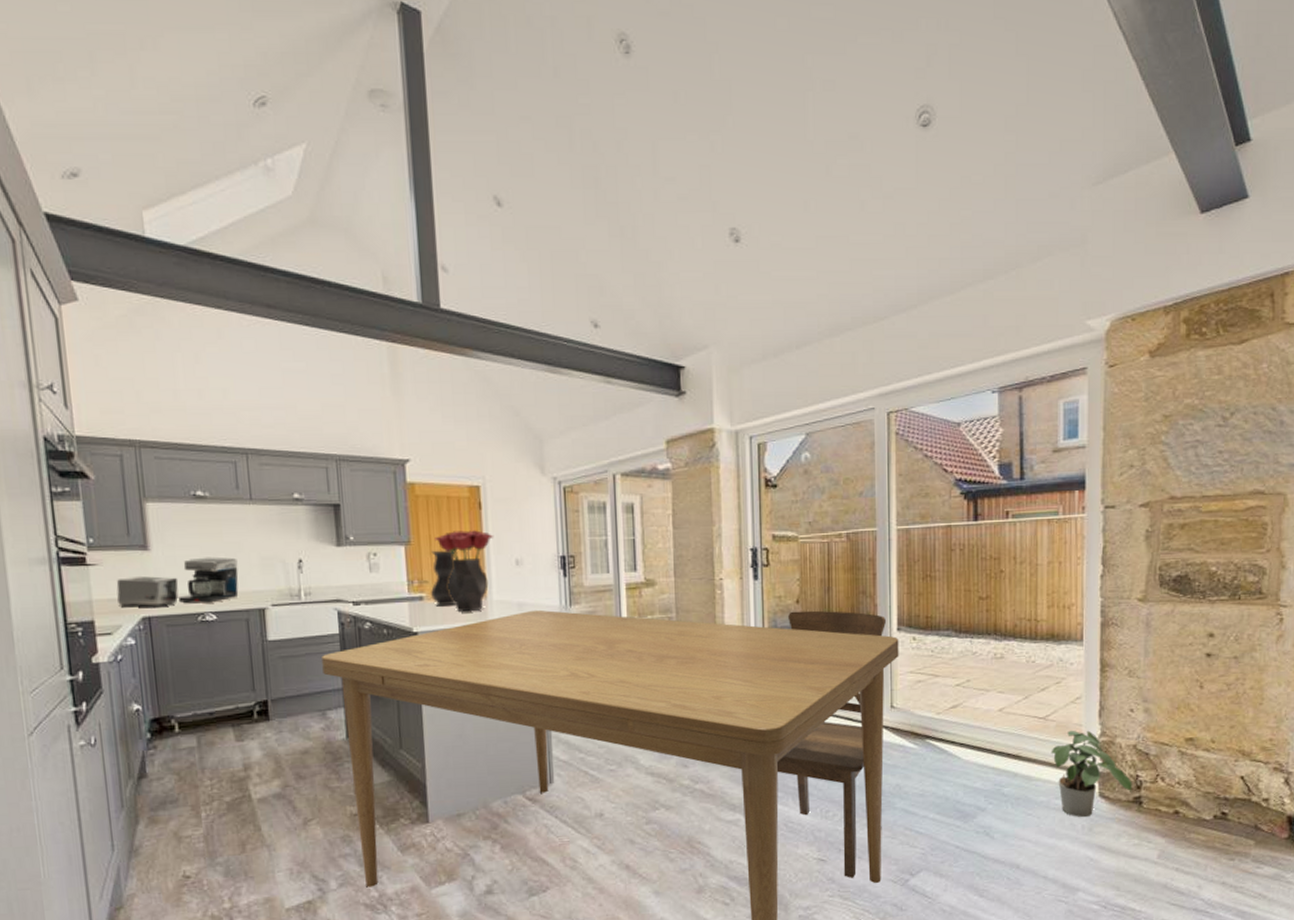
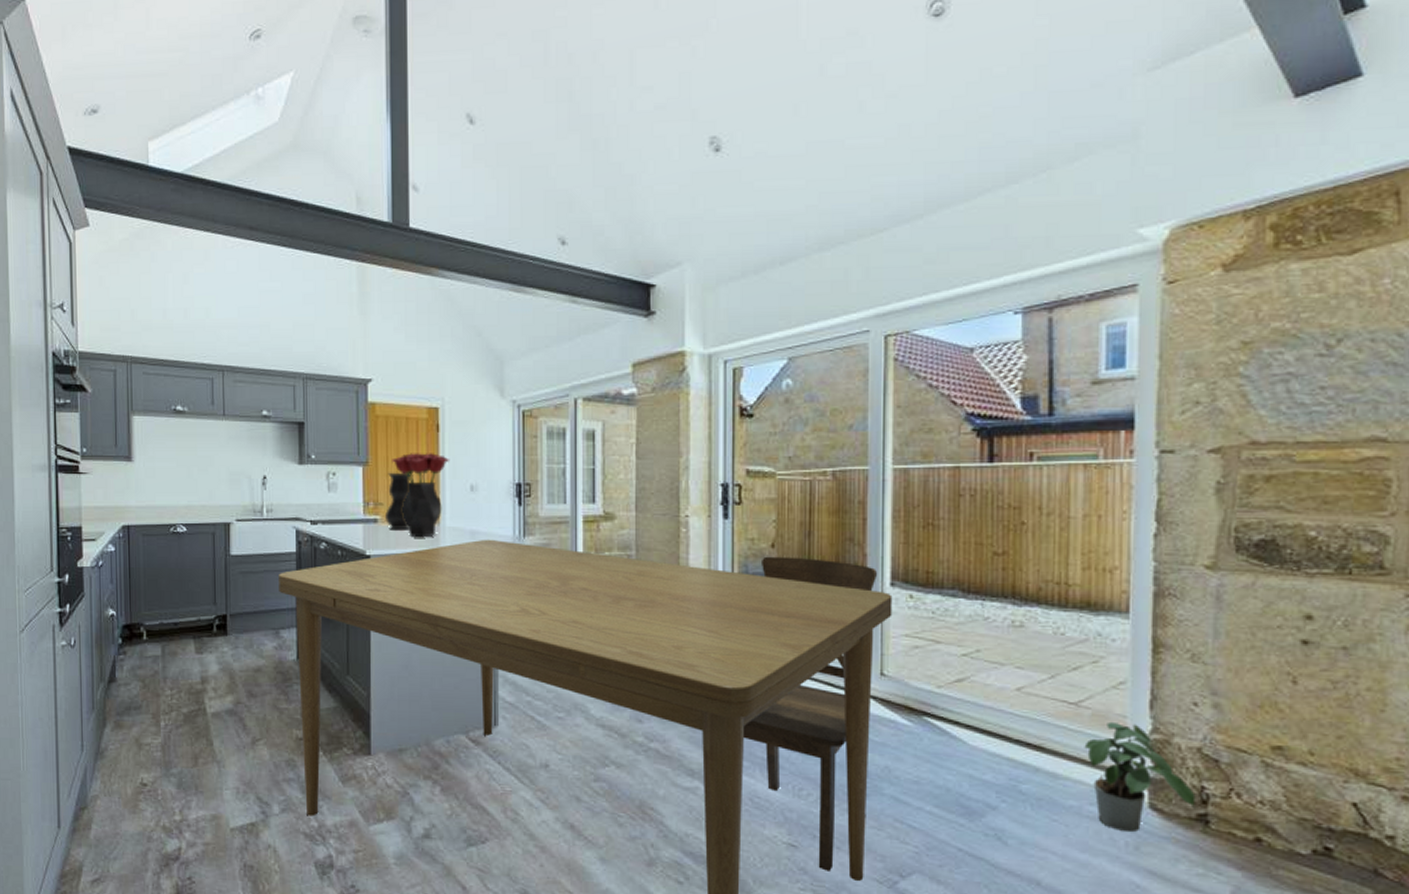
toaster: present [116,575,179,608] -> none [102,485,156,517]
coffee maker: present [179,557,239,604] -> none [155,470,209,515]

